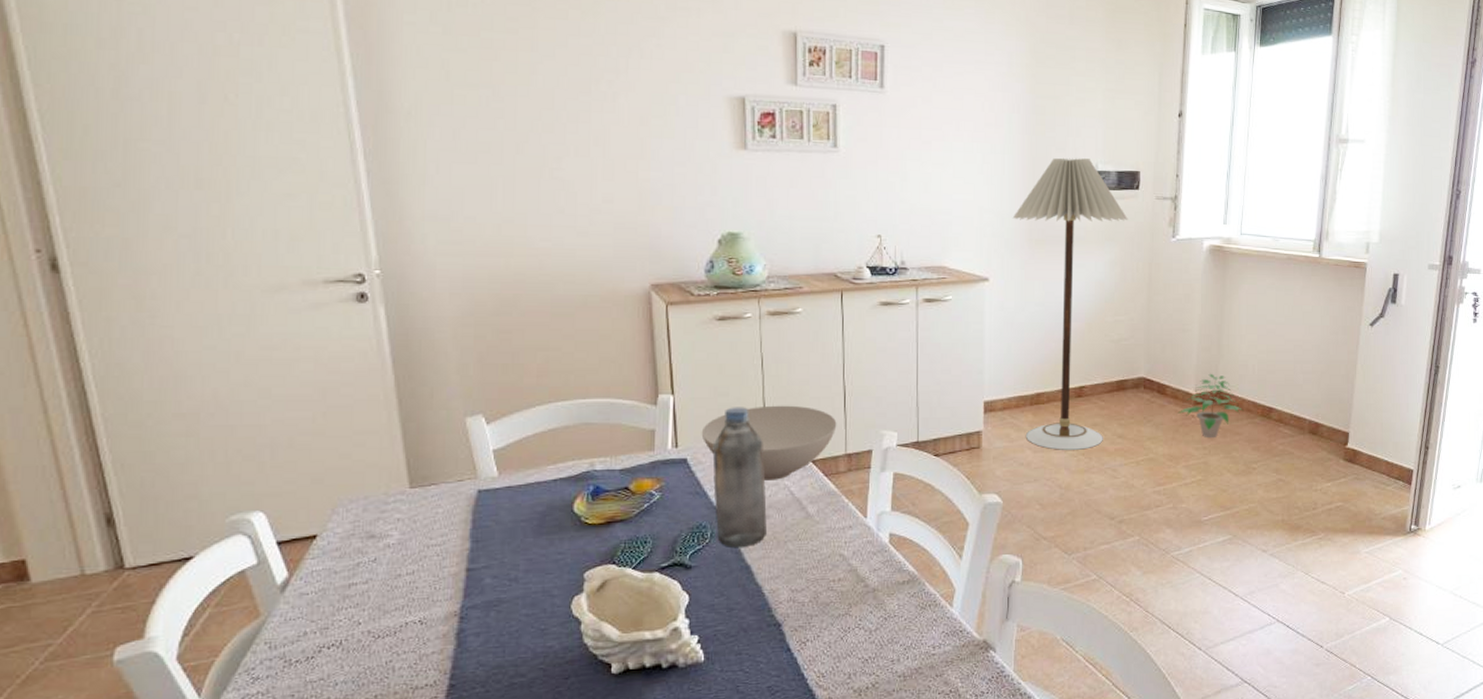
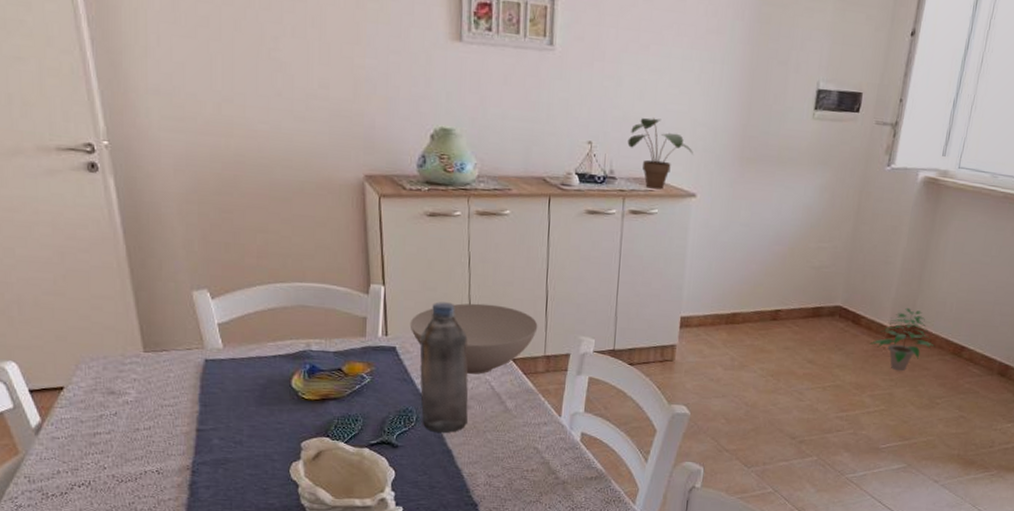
potted plant: none [916,208,982,276] -> present [627,118,693,189]
floor lamp: present [1012,157,1128,450] -> none [717,72,844,371]

